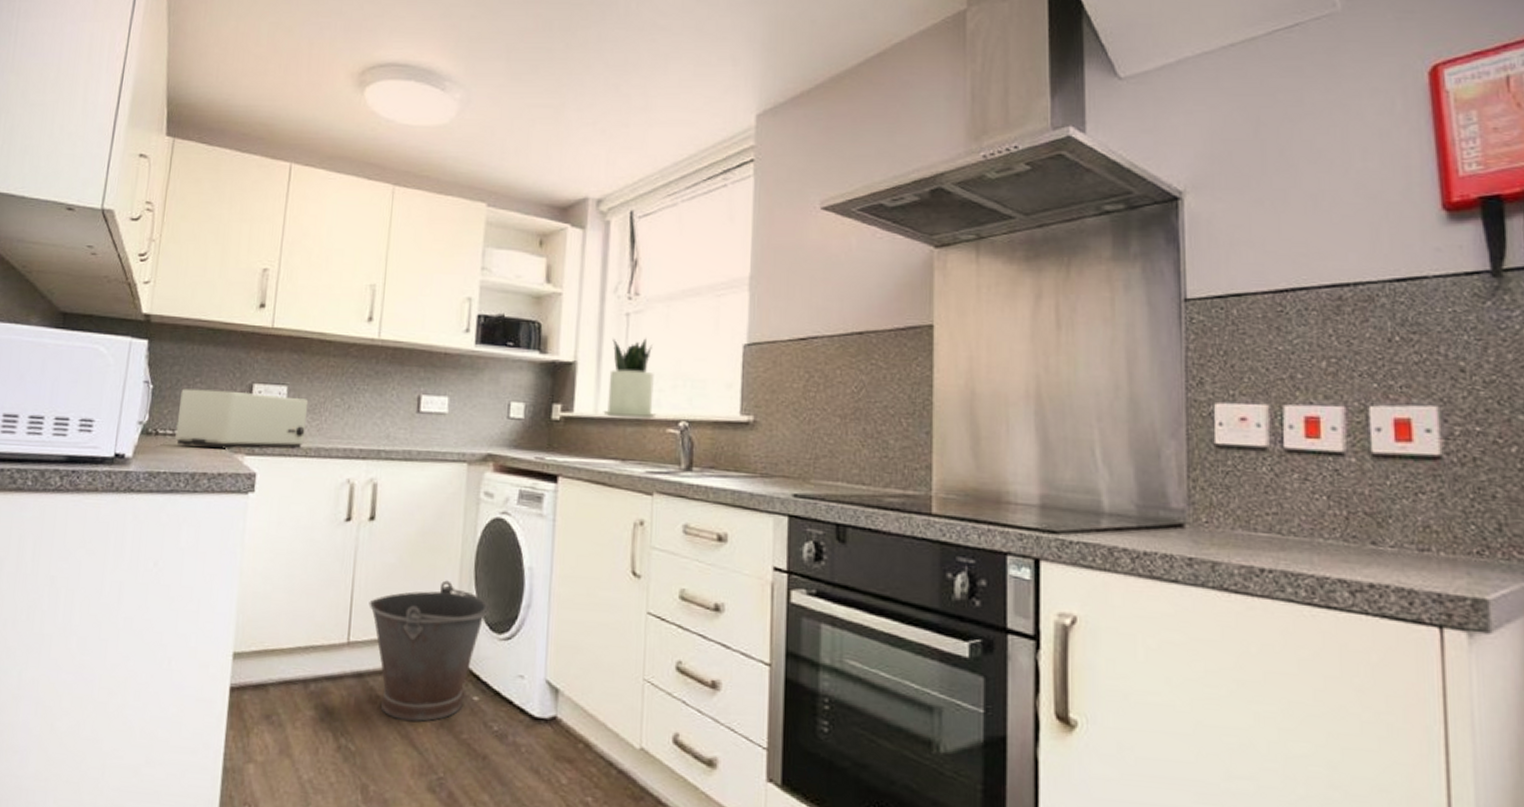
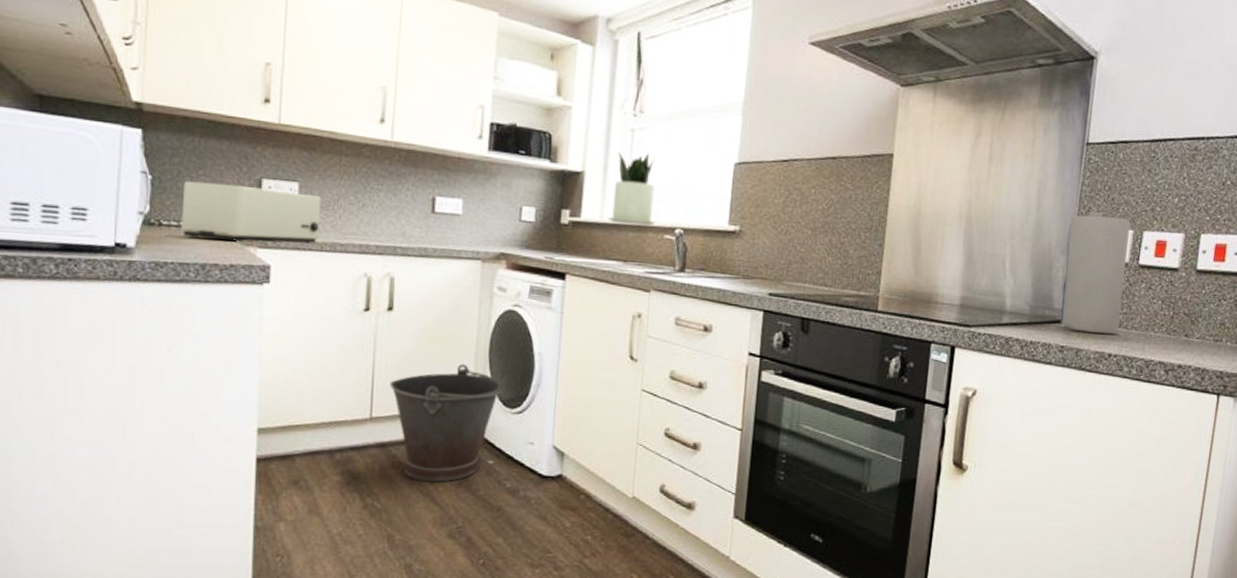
paper towel holder: none [1176,382,1269,542] -> present [1060,211,1131,334]

